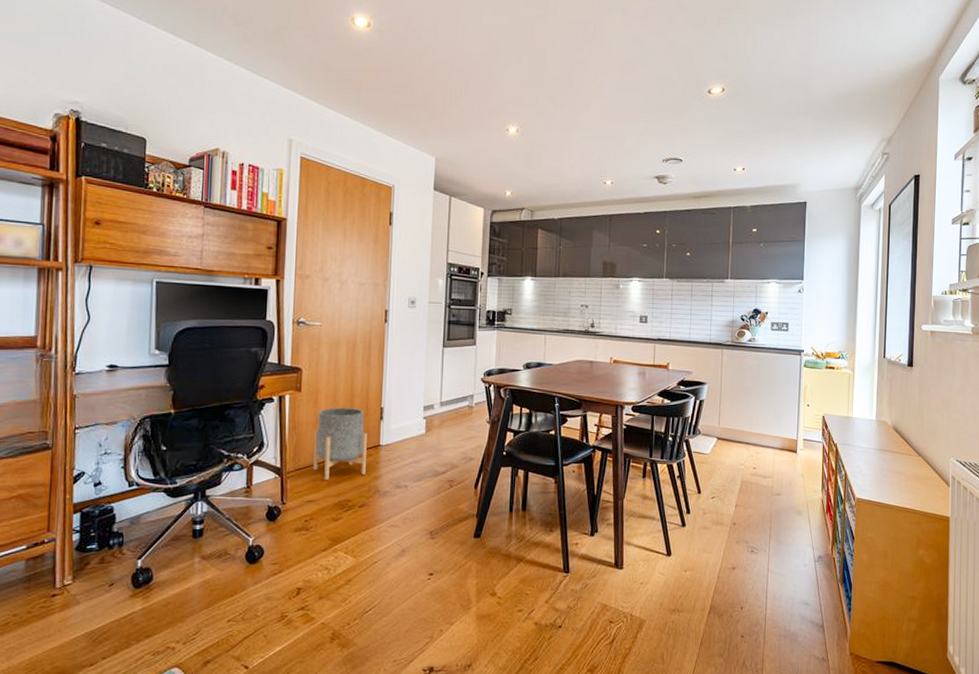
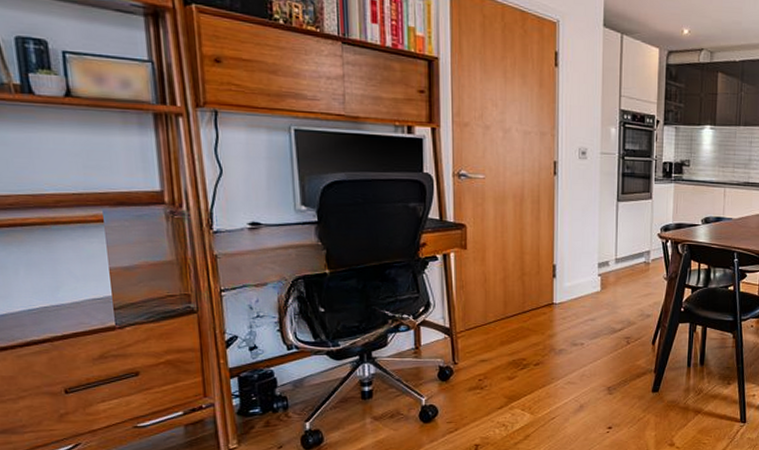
planter: present [313,407,367,480] -> none [484,265,540,339]

